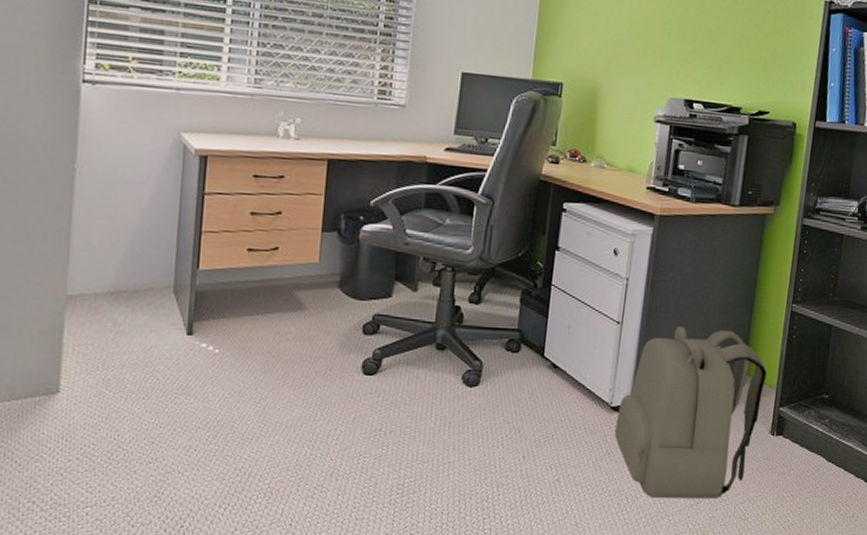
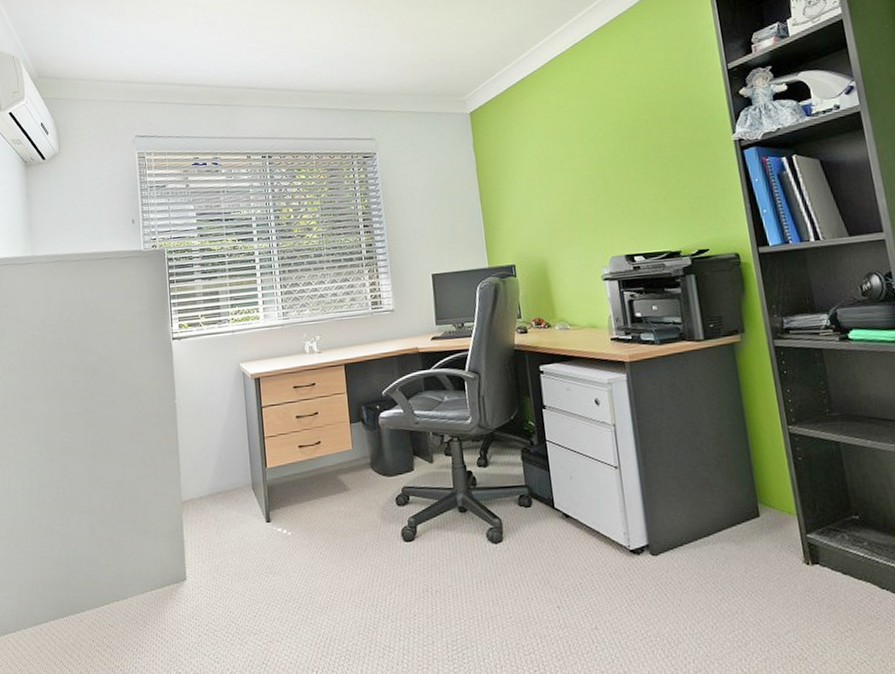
backpack: present [614,326,767,499] -> none [637,460,789,642]

